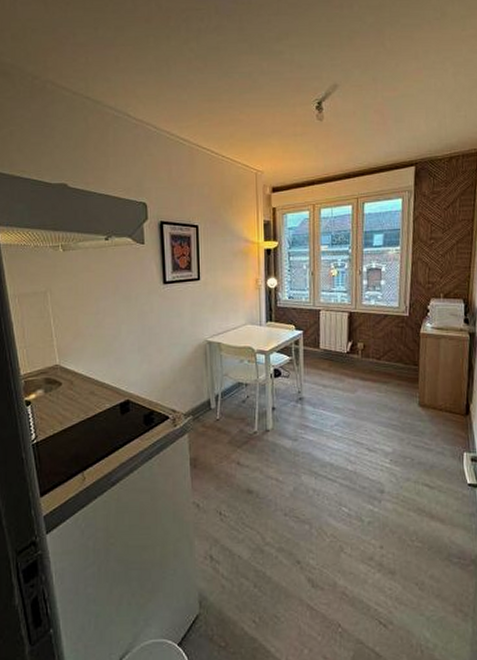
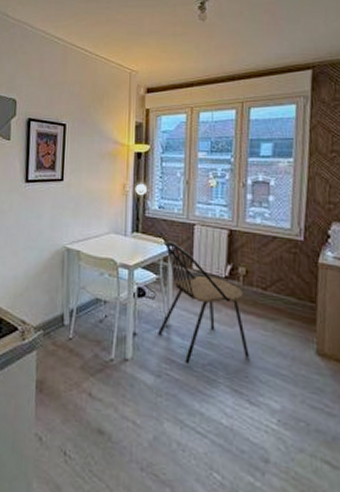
dining chair: none [293,325,368,427] -> present [158,240,250,364]

